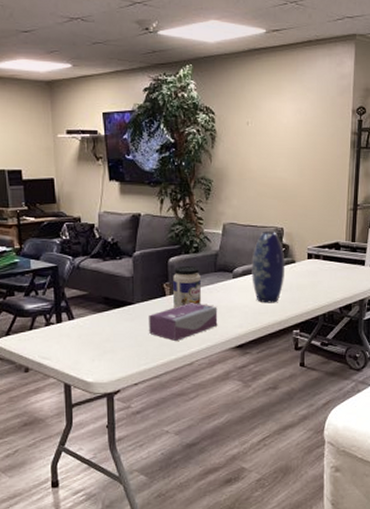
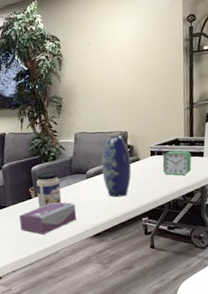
alarm clock: none [320,255,352,285] -> present [162,150,192,176]

